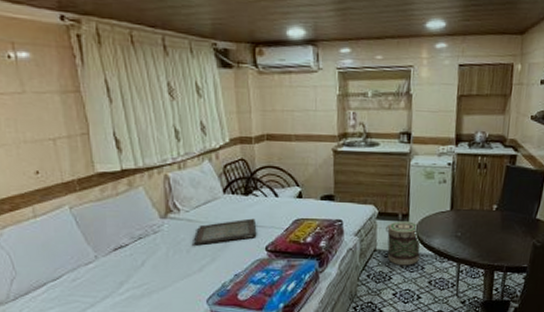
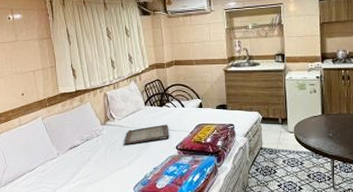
basket: present [386,221,420,266] -> none [269,124,299,161]

